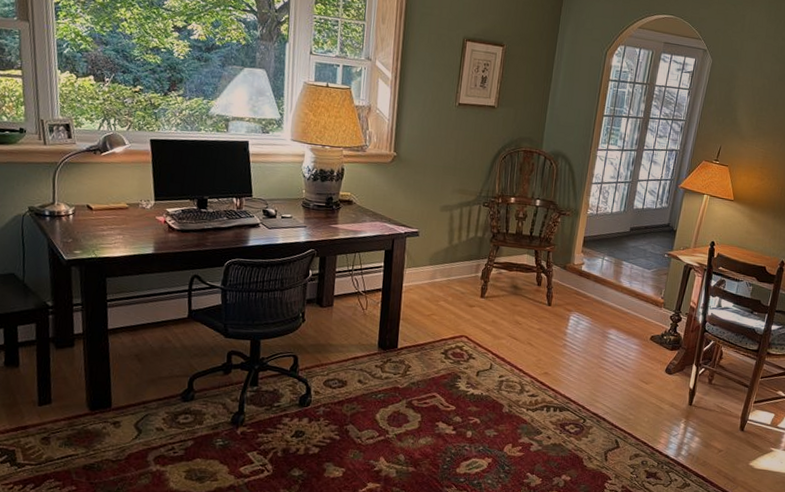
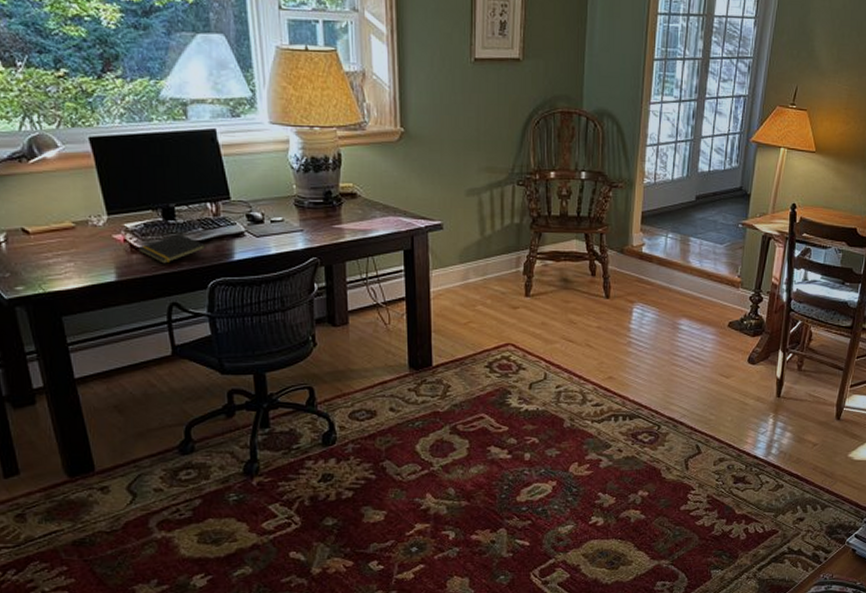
notepad: none [174,220,228,243] -> present [138,234,206,264]

